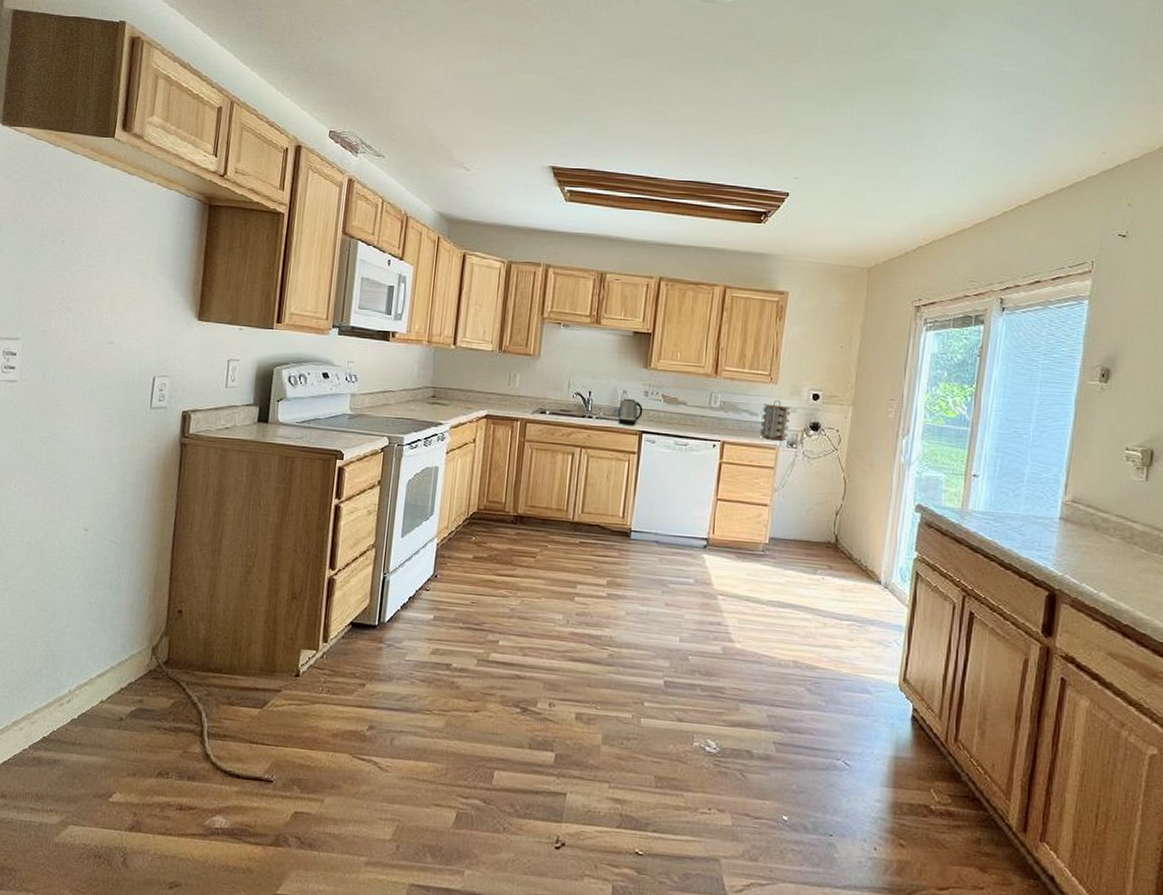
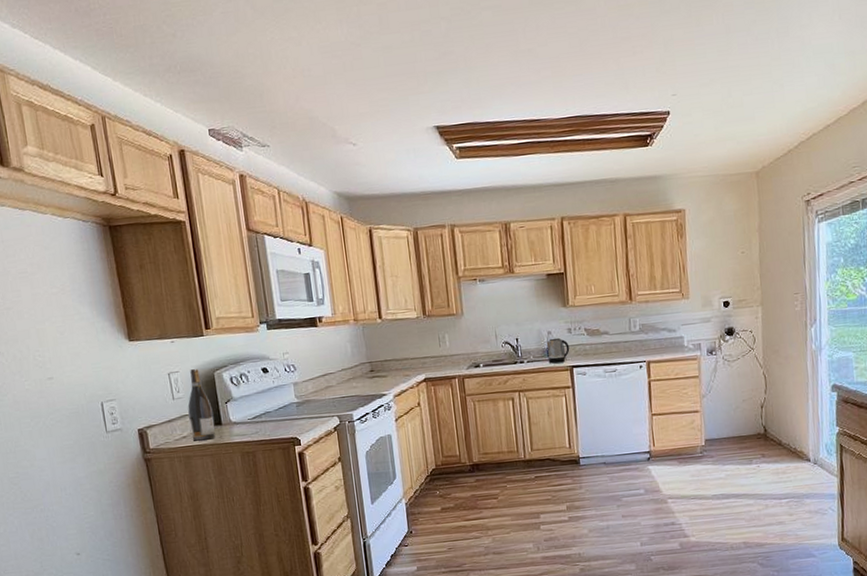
wine bottle: none [234,359,263,436] -> present [187,368,216,441]
spice rack: present [759,399,791,441] -> none [679,313,707,352]

